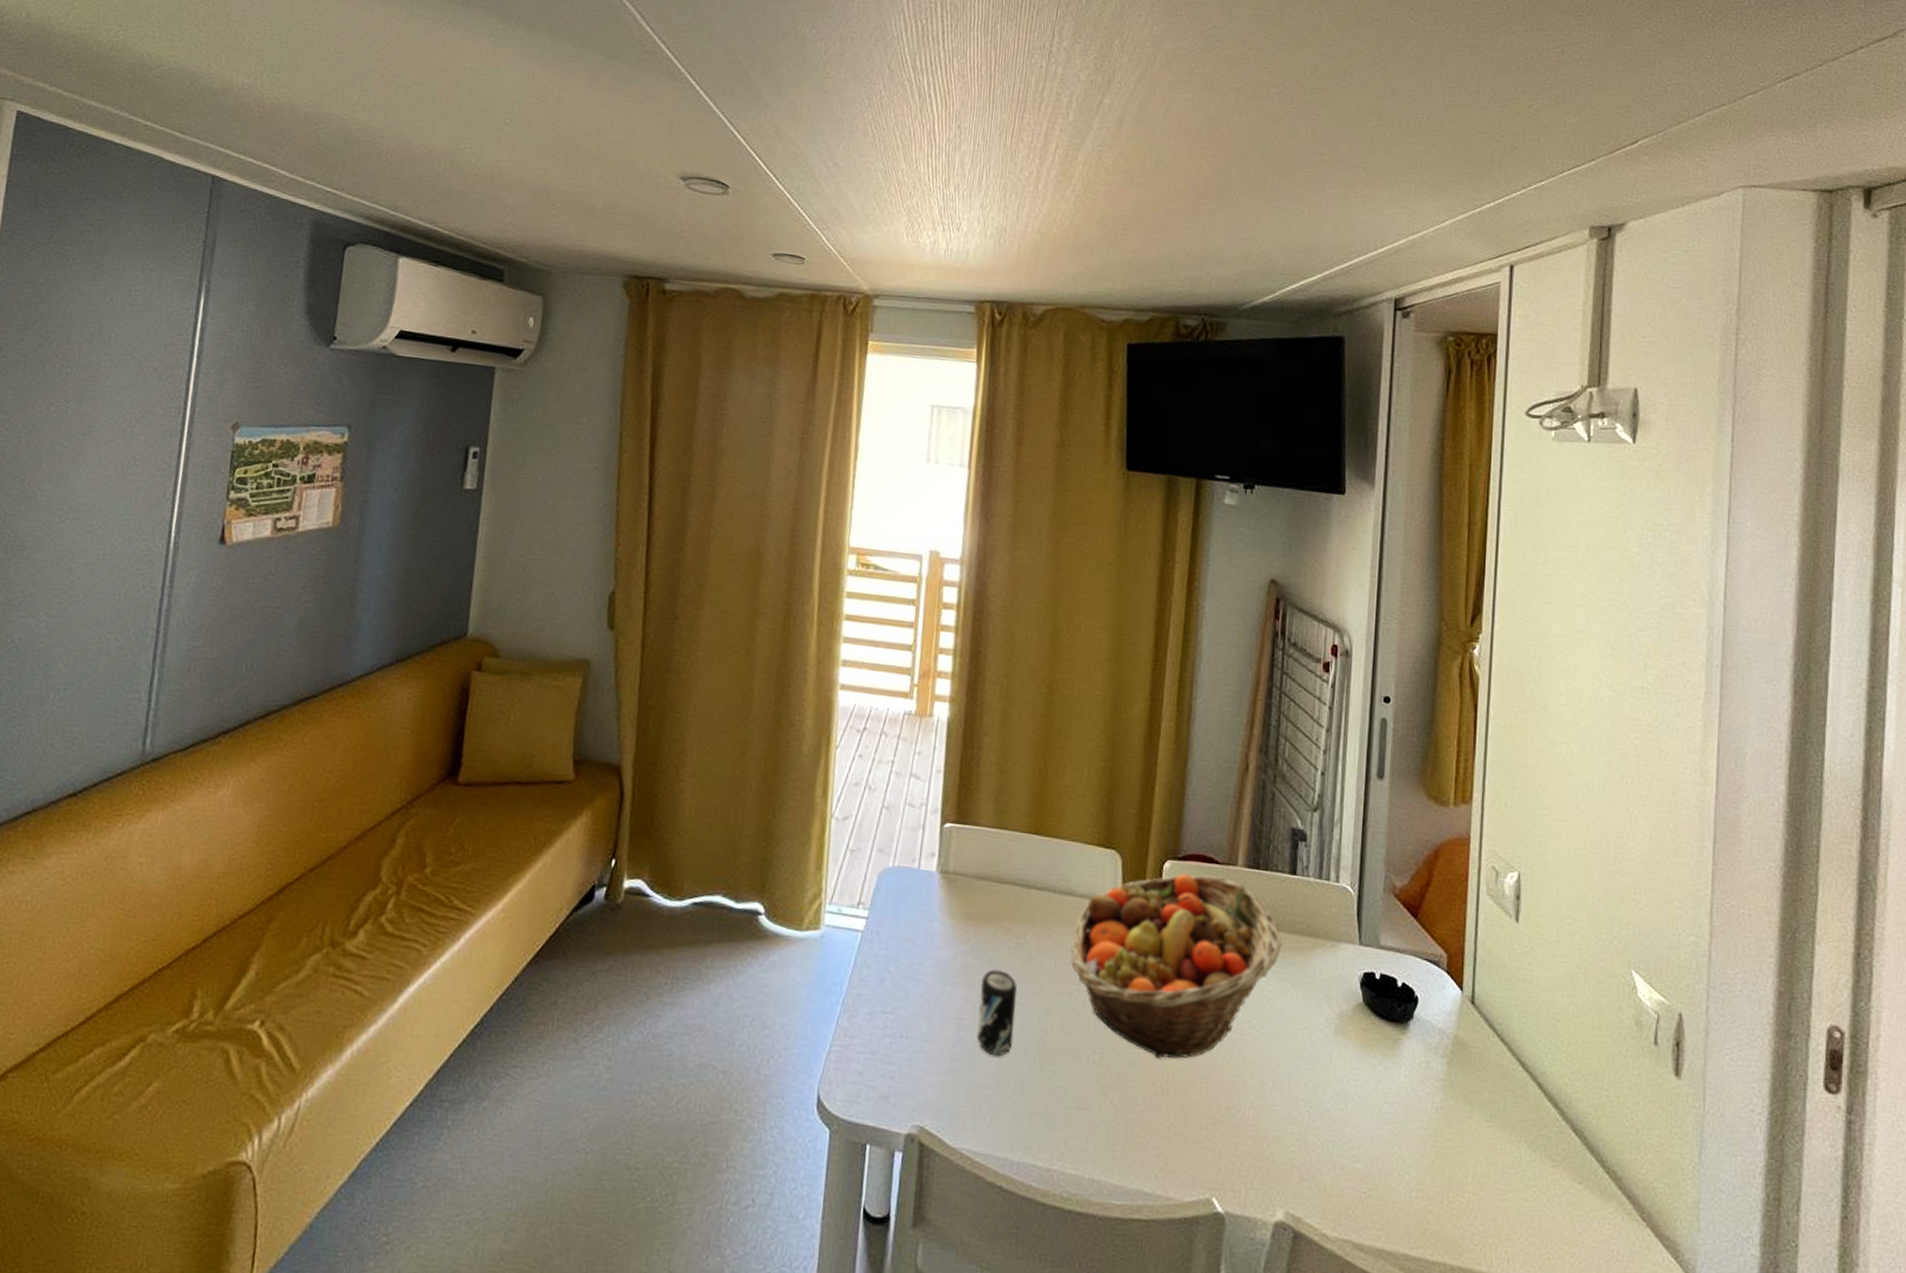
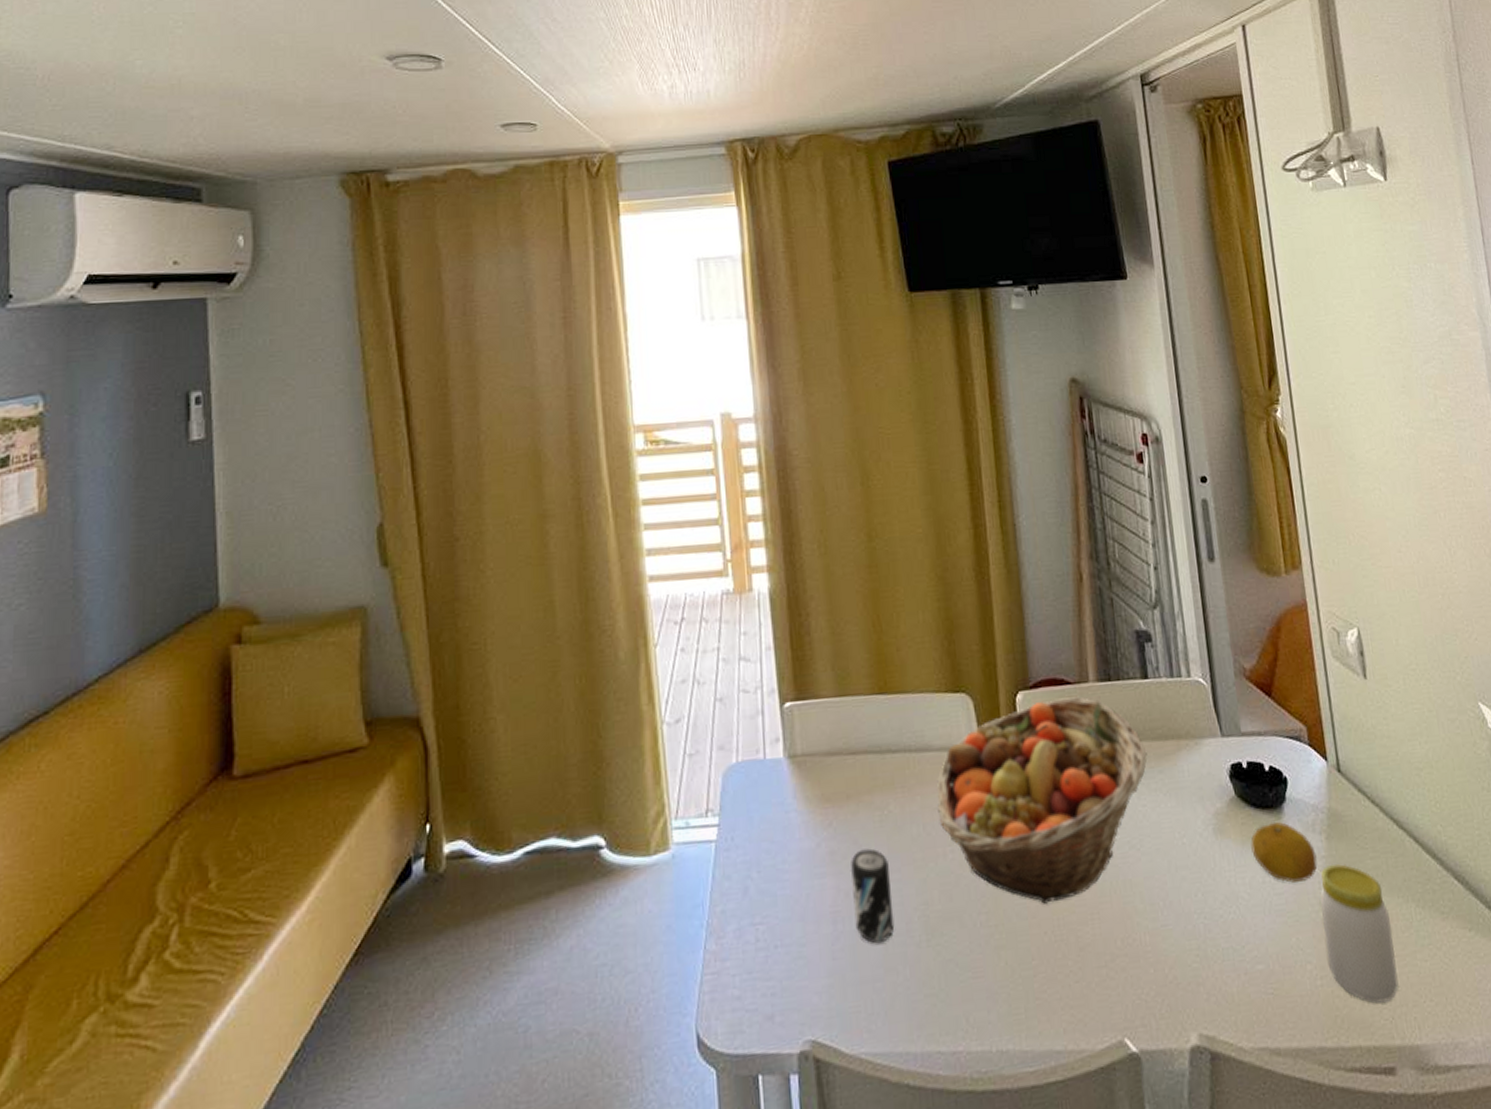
fruit: none [1370,1035,1434,1098] -> present [1251,822,1317,883]
jar: none [1426,1089,1498,1229] -> present [1319,864,1399,1004]

